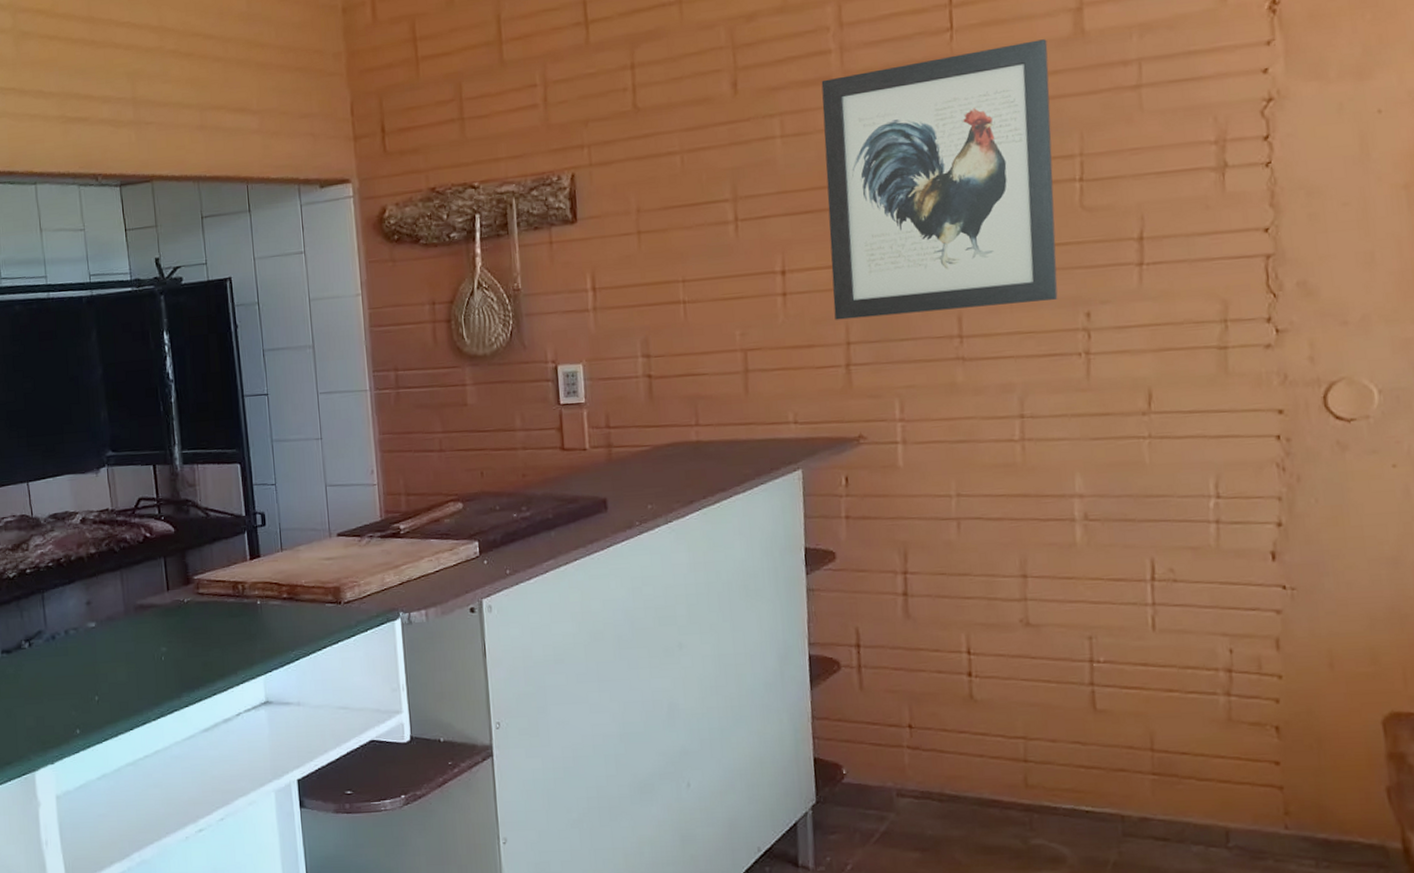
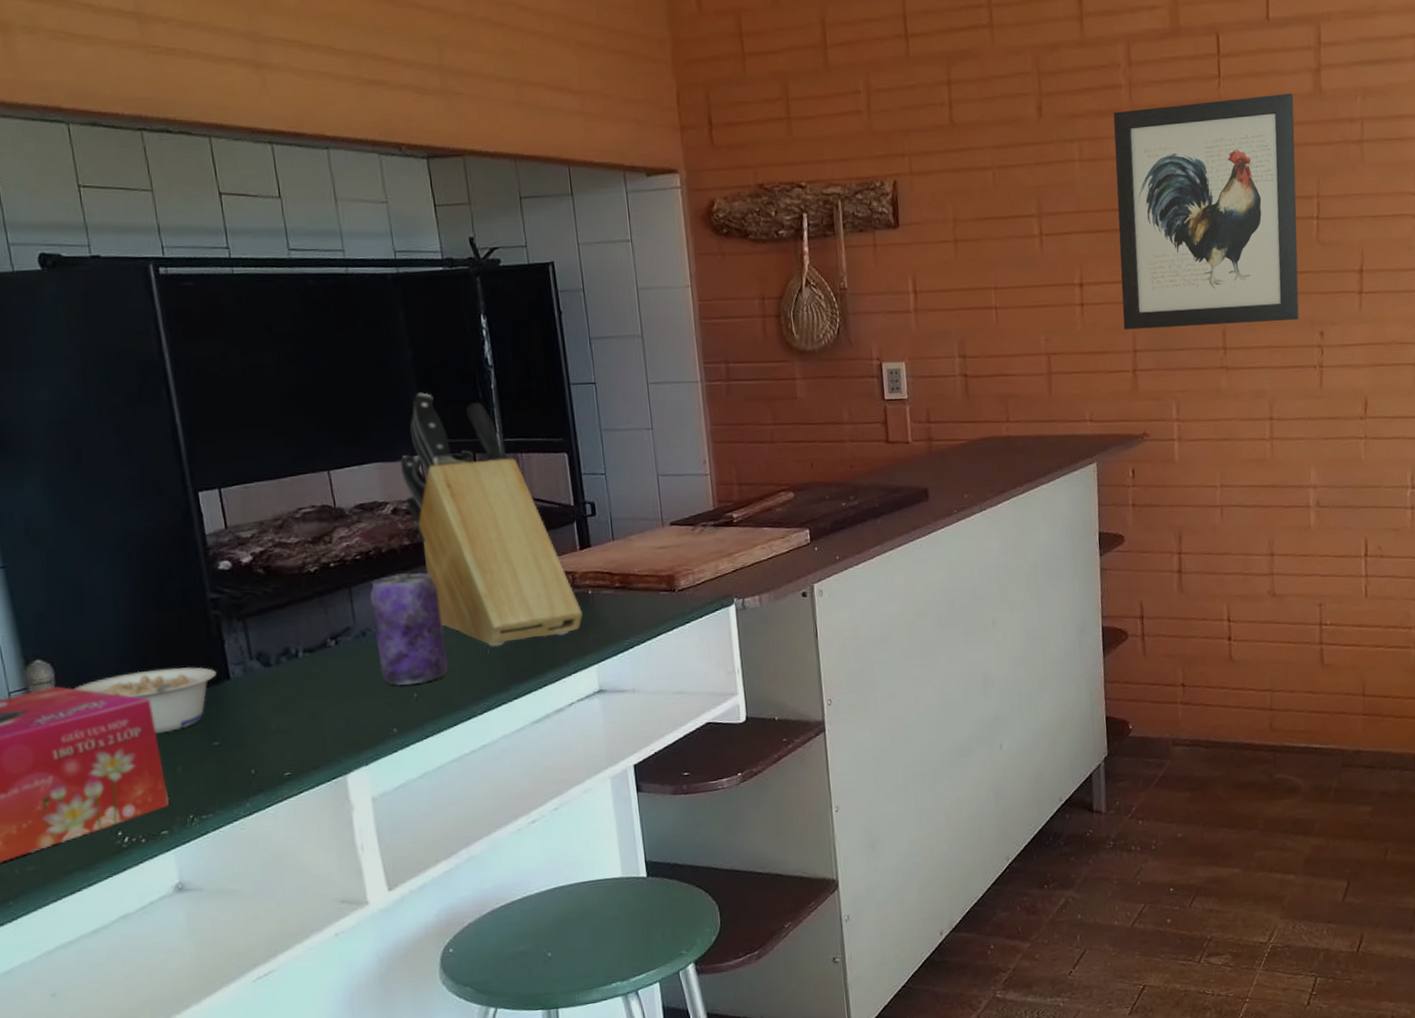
beverage can: none [59,579,127,688] -> present [369,572,448,686]
knife block: none [88,407,251,653] -> present [399,392,583,646]

